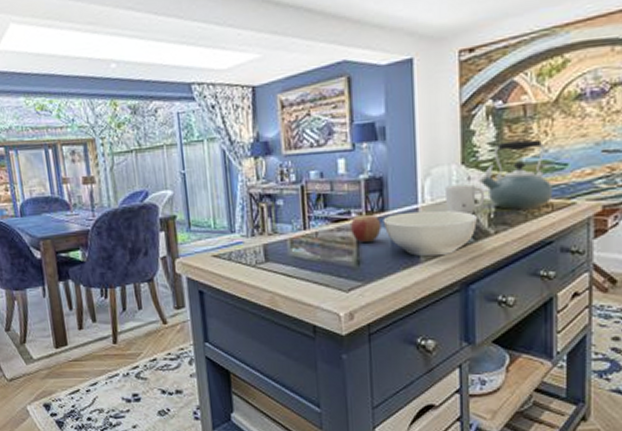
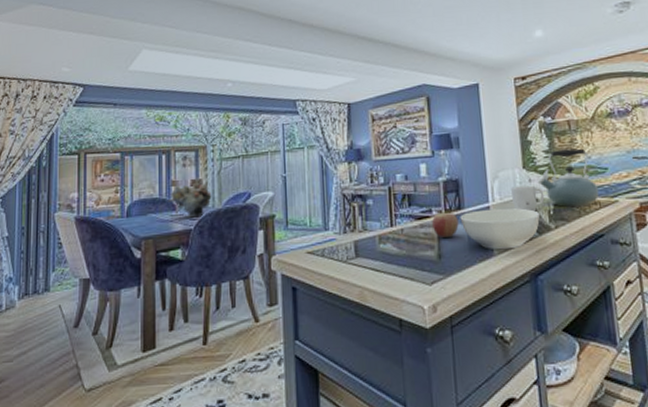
flower arrangement: none [60,178,107,218] -> present [167,181,212,218]

